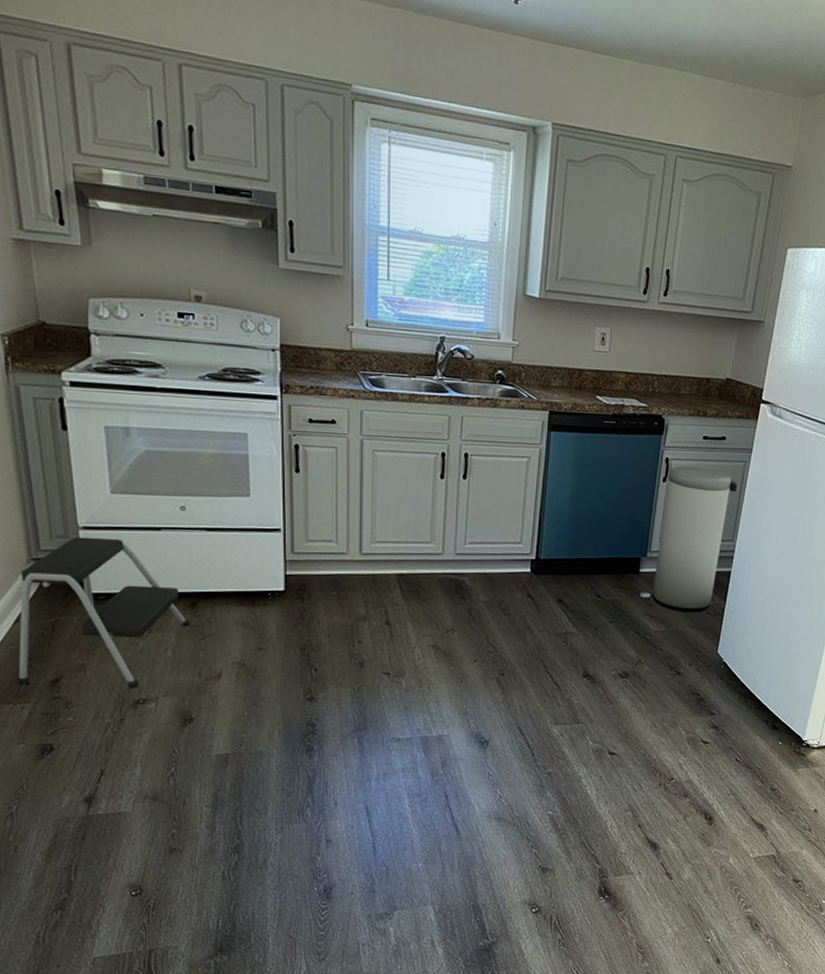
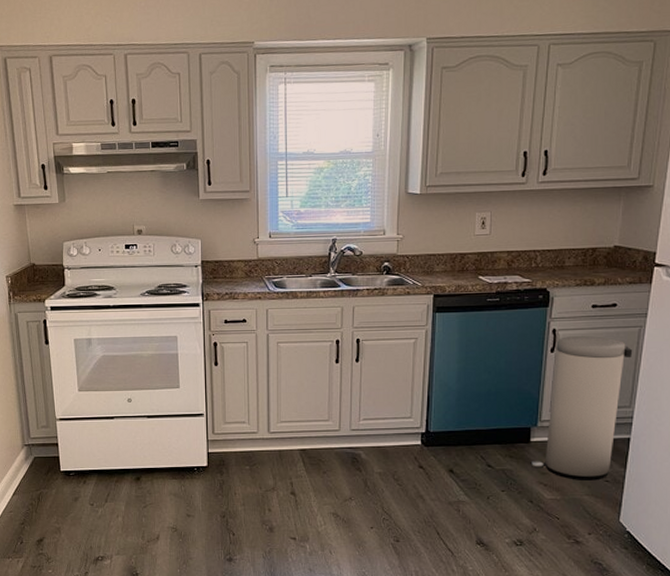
step stool: present [16,537,191,688] -> none [14,426,136,548]

